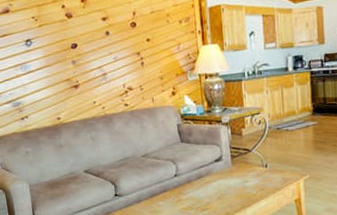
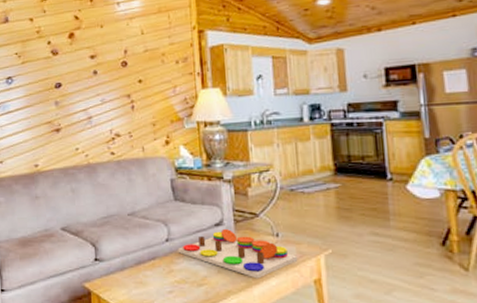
board game: none [185,163,283,202] -> present [178,228,298,279]

